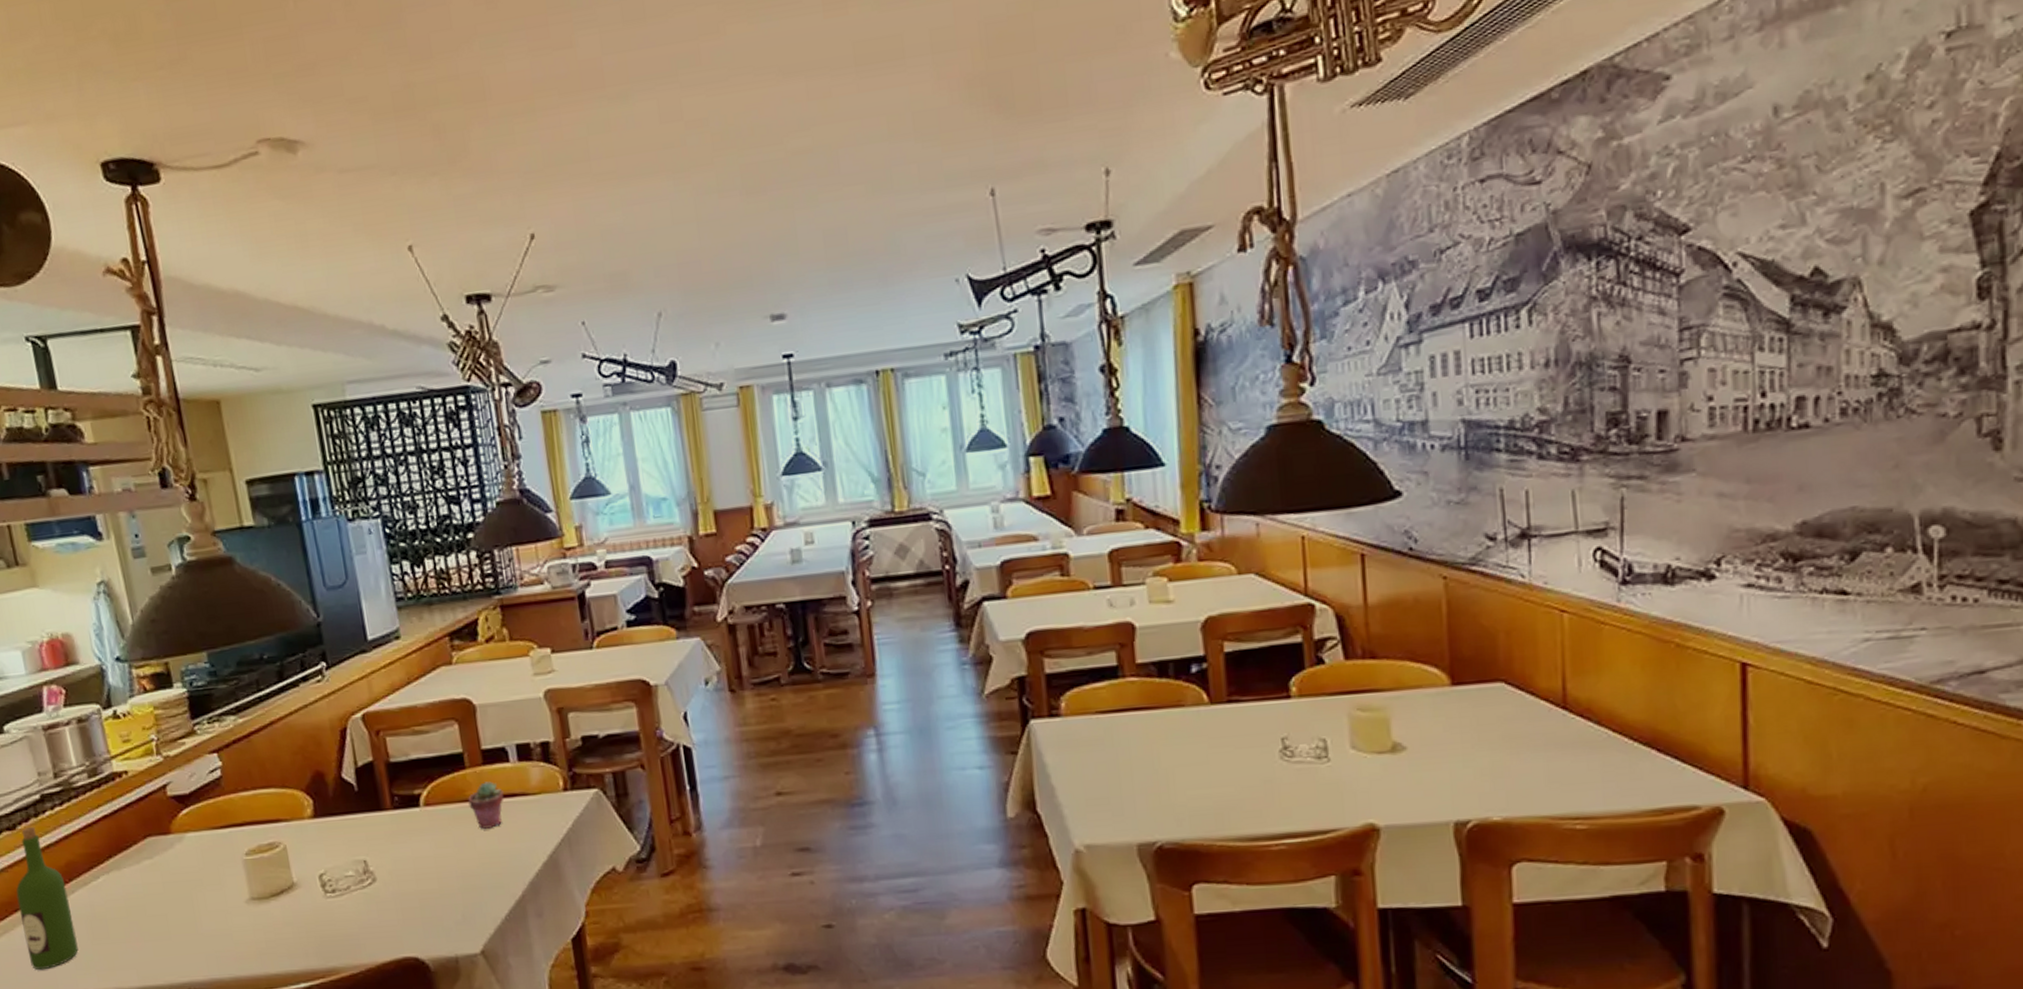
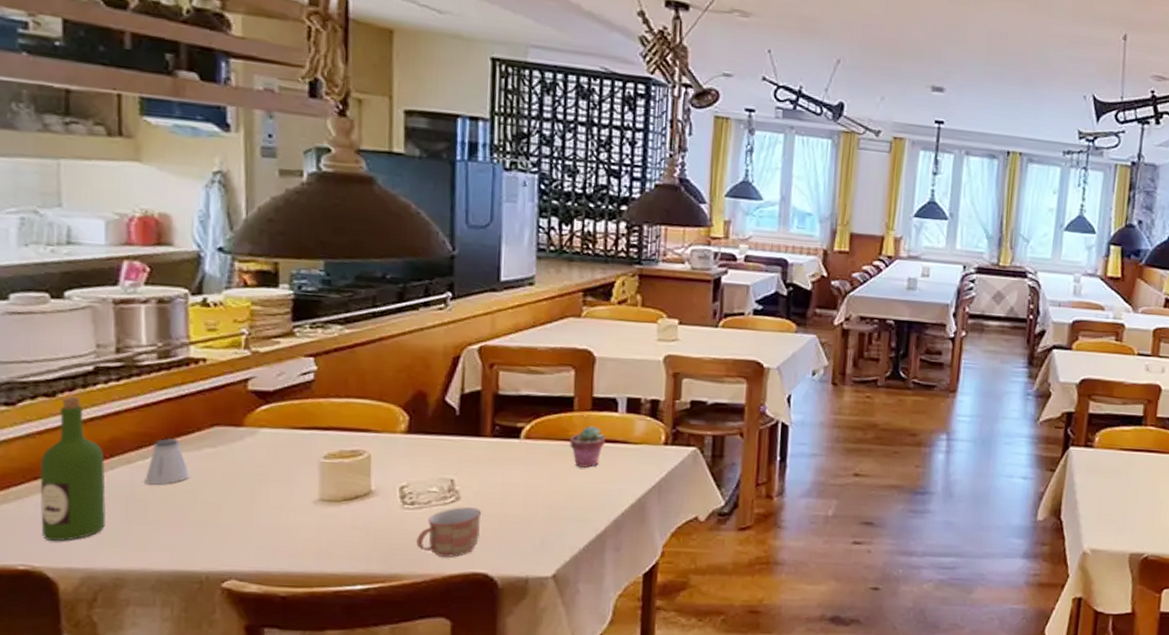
saltshaker: none [100,855,137,904] -> present [145,438,190,485]
mug: none [344,887,403,944] -> present [415,507,482,557]

